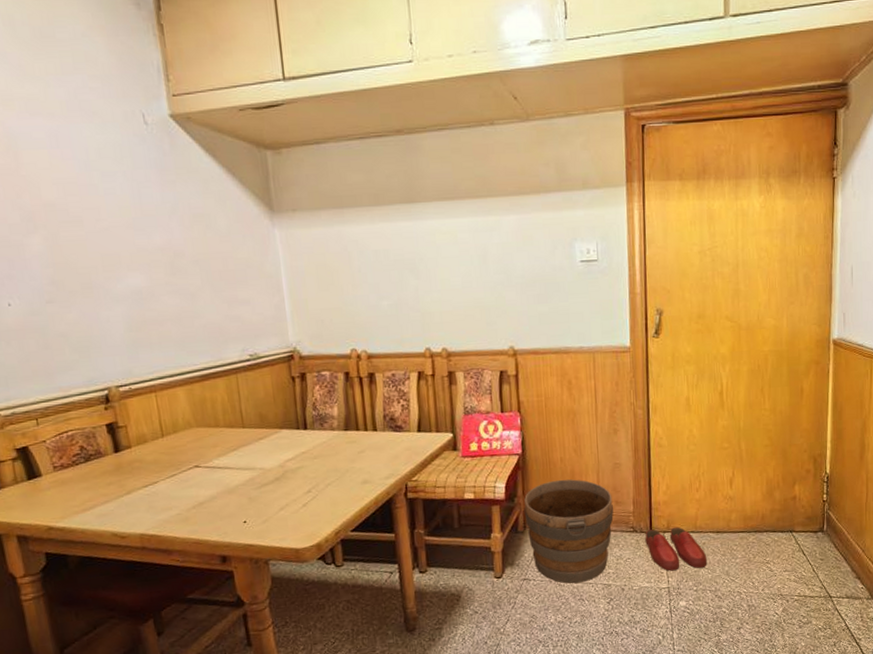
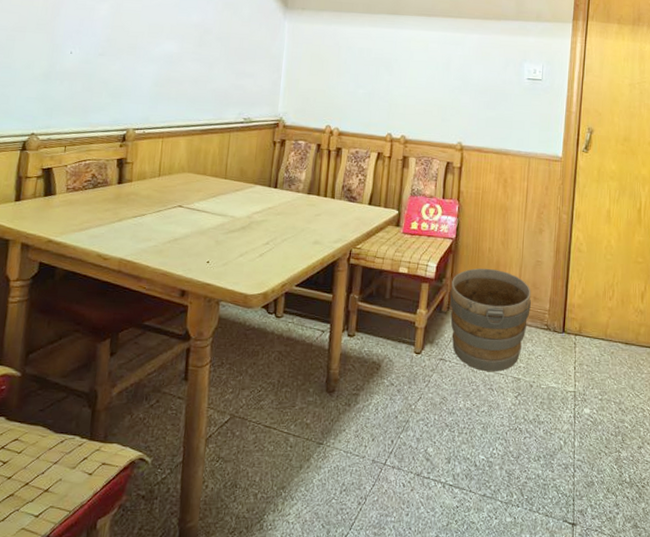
slippers: present [645,527,707,572] -> none [557,330,614,377]

